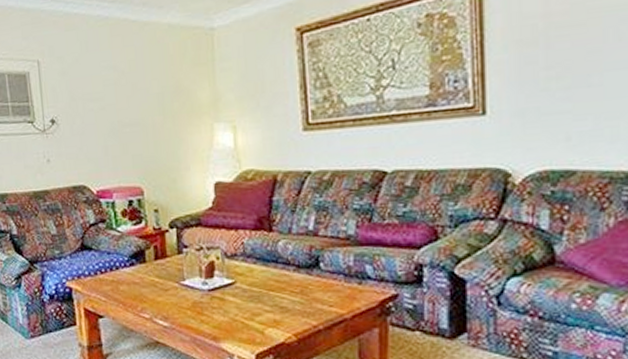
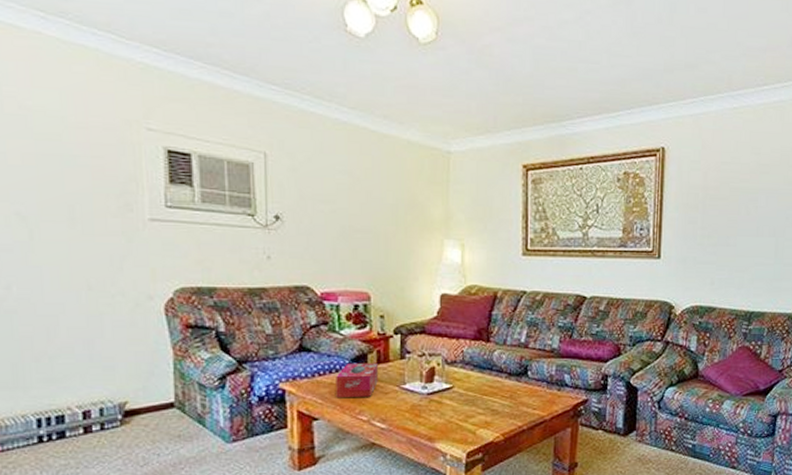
tissue box: none [116,258,157,296] -> present [336,362,378,398]

